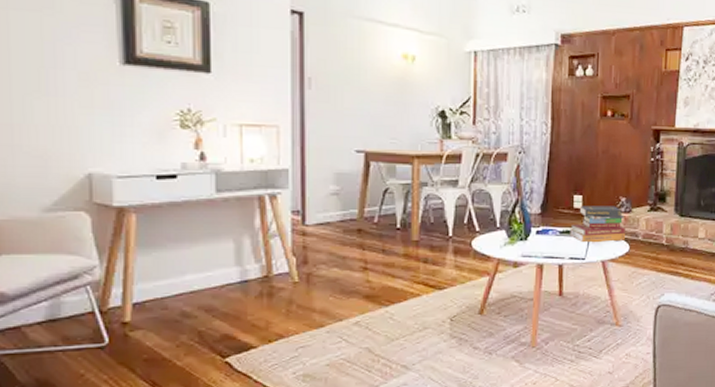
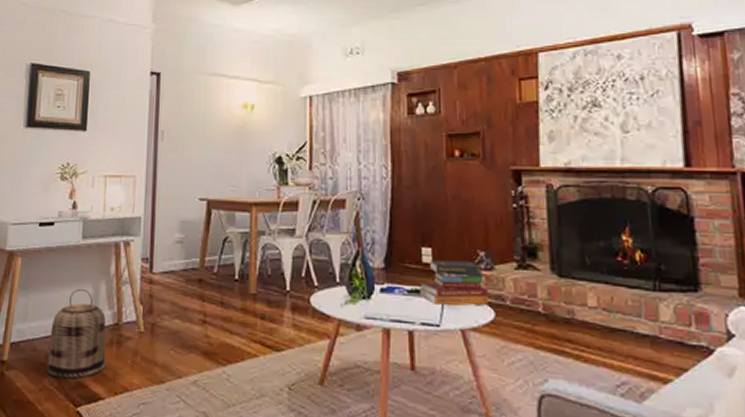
basket: none [183,243,256,333] -> present [46,288,106,379]

